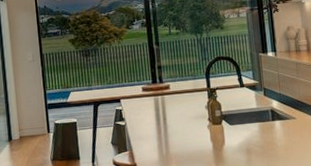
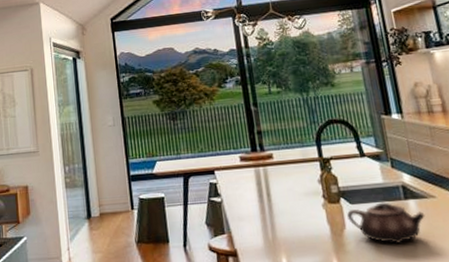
teapot: none [227,123,287,156] -> present [347,202,425,245]

